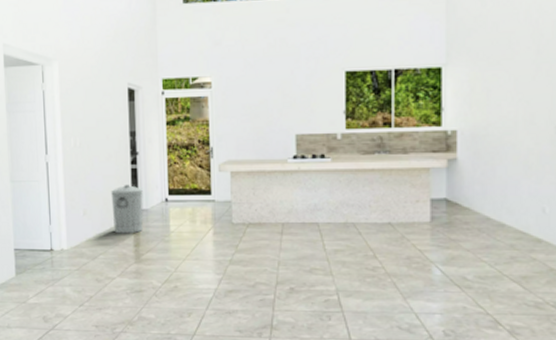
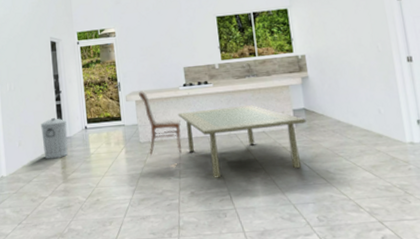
dining chair: none [236,160,285,258] -> present [139,90,182,168]
dining table: none [282,189,447,274] -> present [177,105,307,178]

